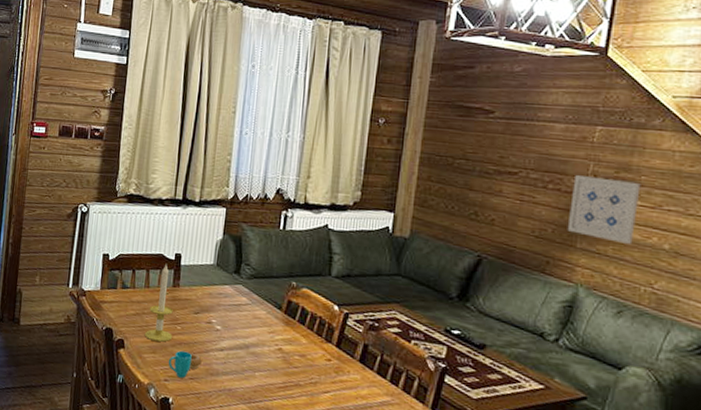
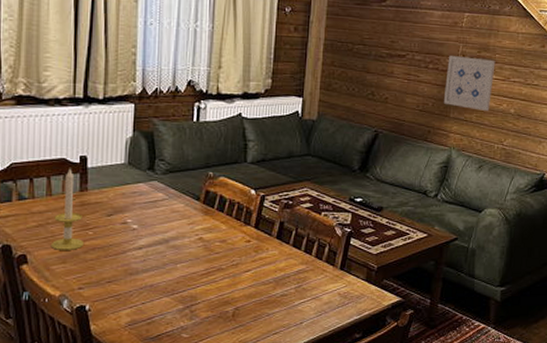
cup: present [168,350,202,378] -> none [81,256,119,283]

